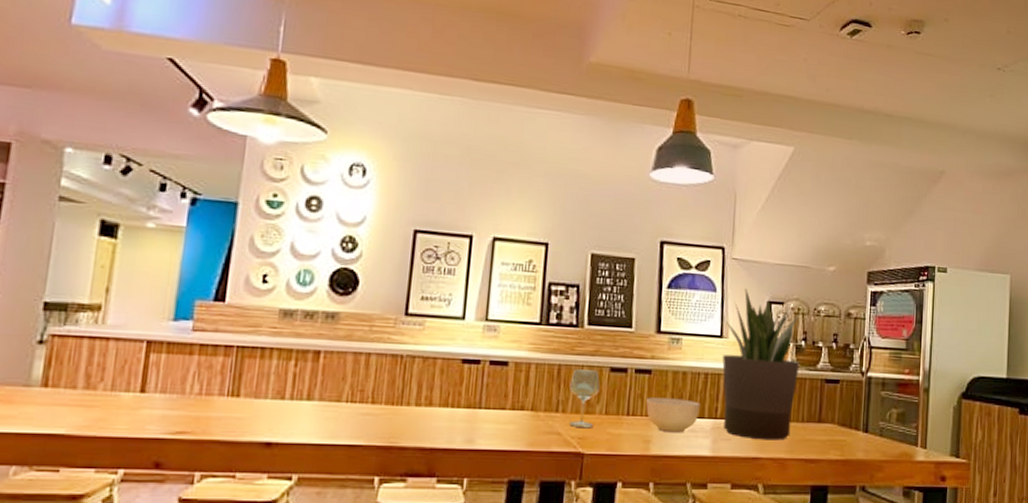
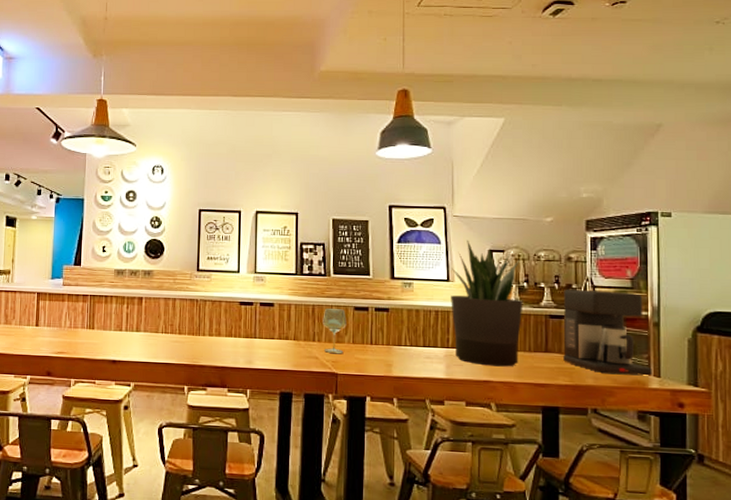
bowl: present [645,397,700,433] -> none [385,330,433,359]
coffee maker: none [836,349,920,447] -> present [563,289,652,376]

